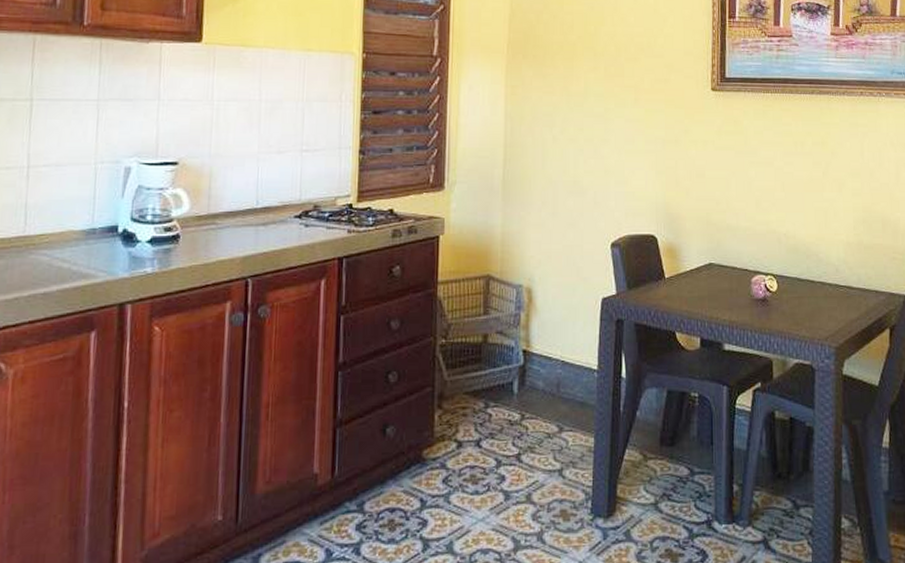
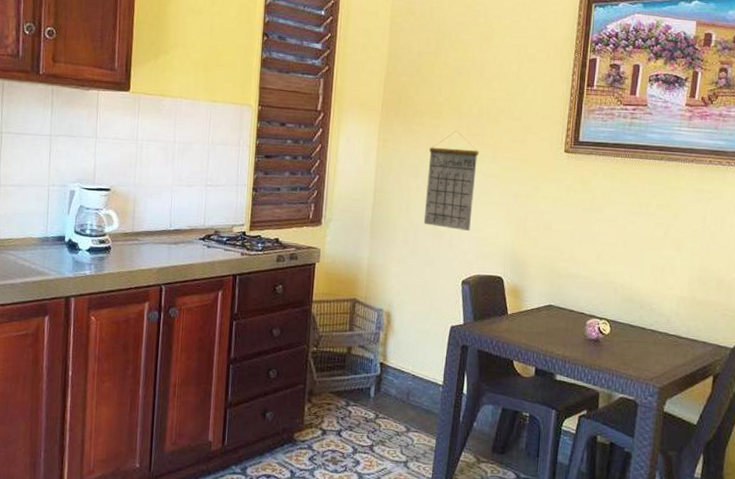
calendar: none [563,73,619,185] -> present [423,131,479,231]

